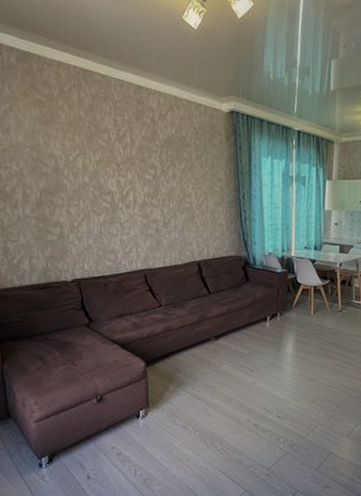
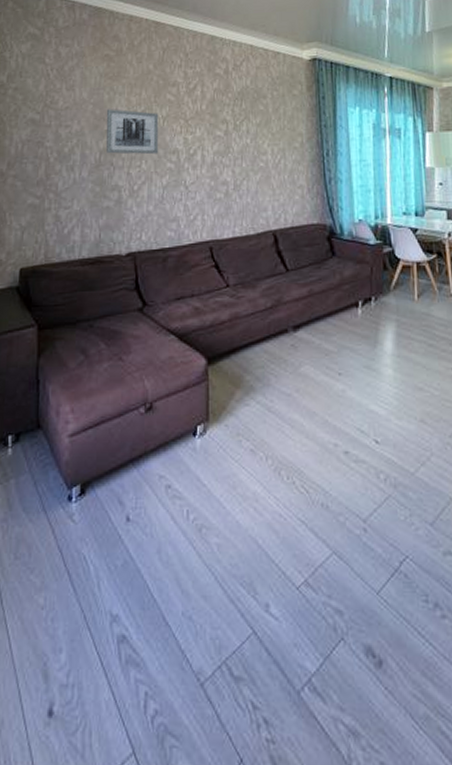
wall art: none [42,152,95,195] -> present [106,109,159,155]

